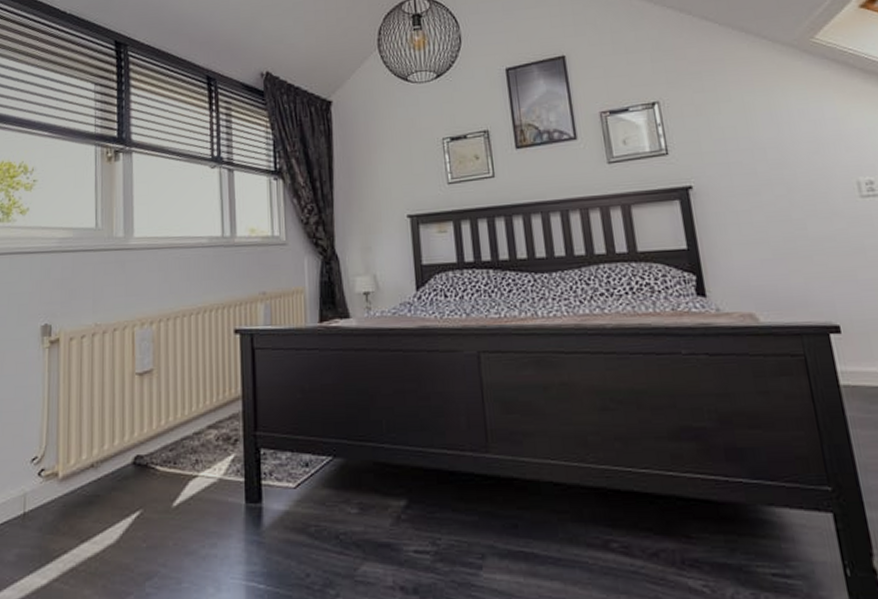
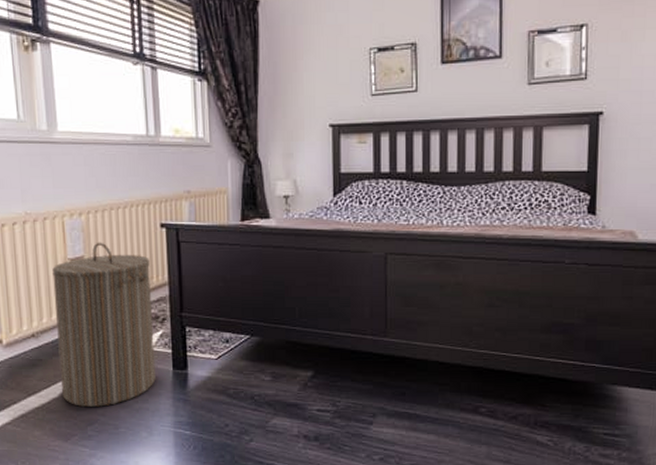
laundry hamper: none [118,352,226,555] -> present [52,242,156,407]

